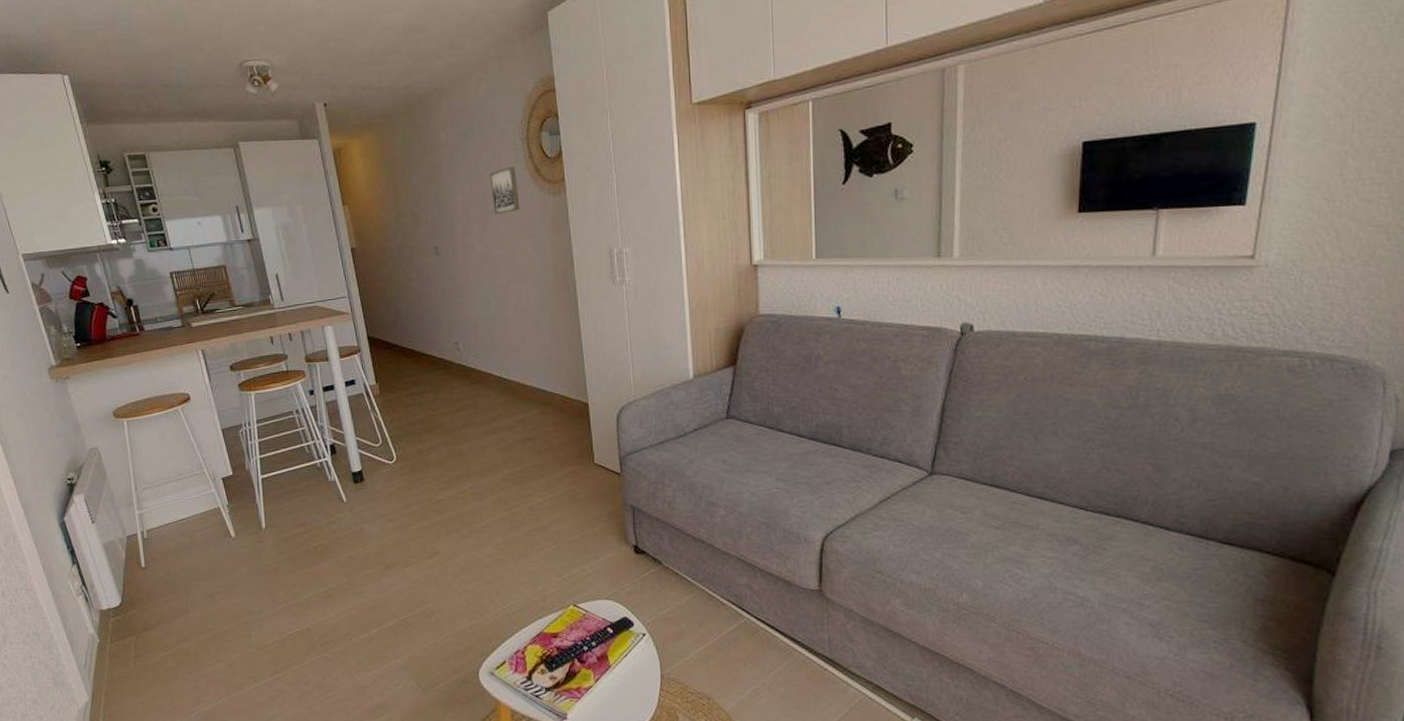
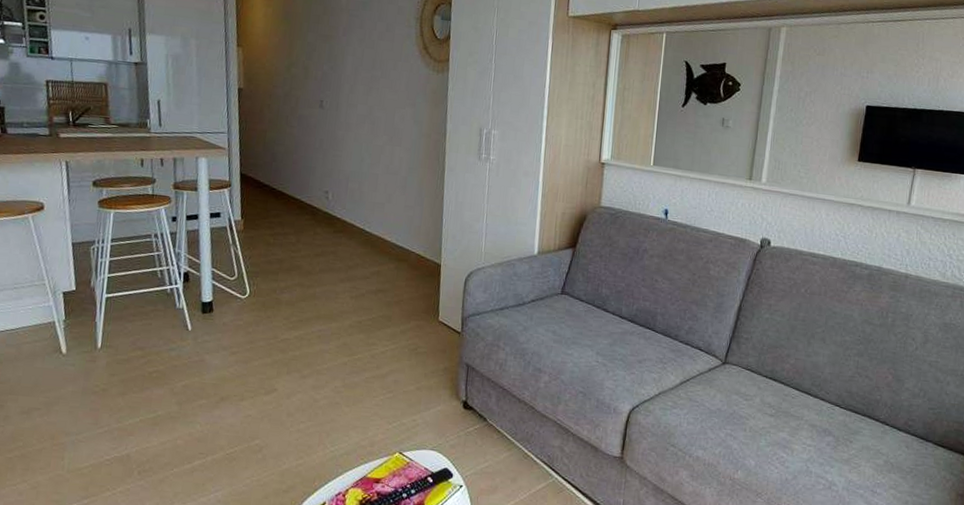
wall art: present [490,167,520,215] -> none [380,40,407,82]

